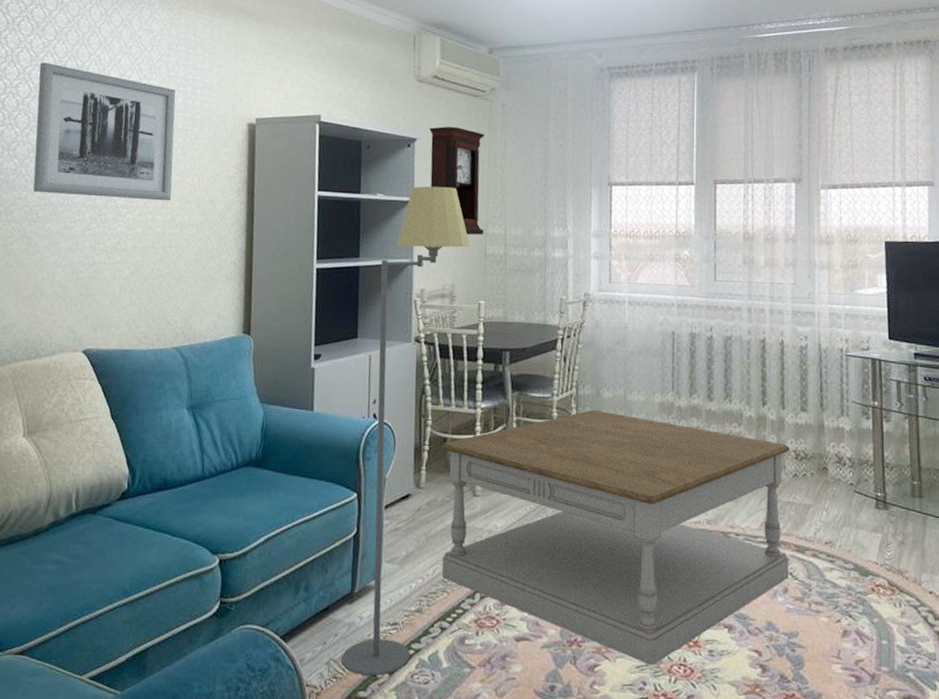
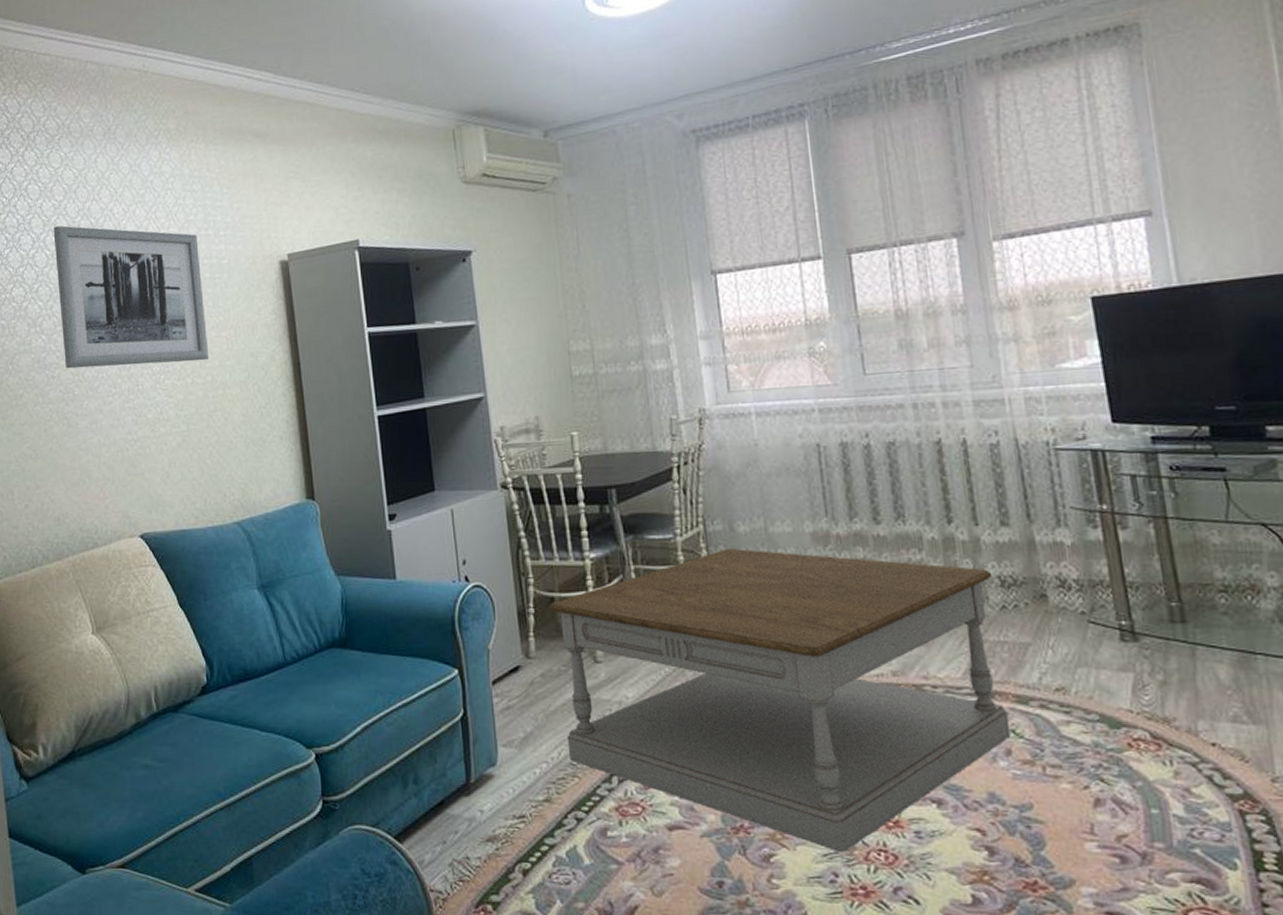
floor lamp: present [342,186,471,676] -> none [451,302,552,878]
pendulum clock: present [429,126,485,235] -> none [485,230,567,356]

